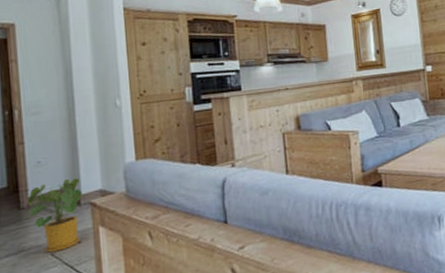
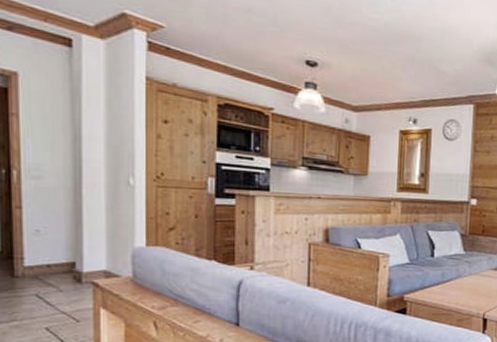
house plant: present [27,178,88,253] -> none [21,253,91,327]

